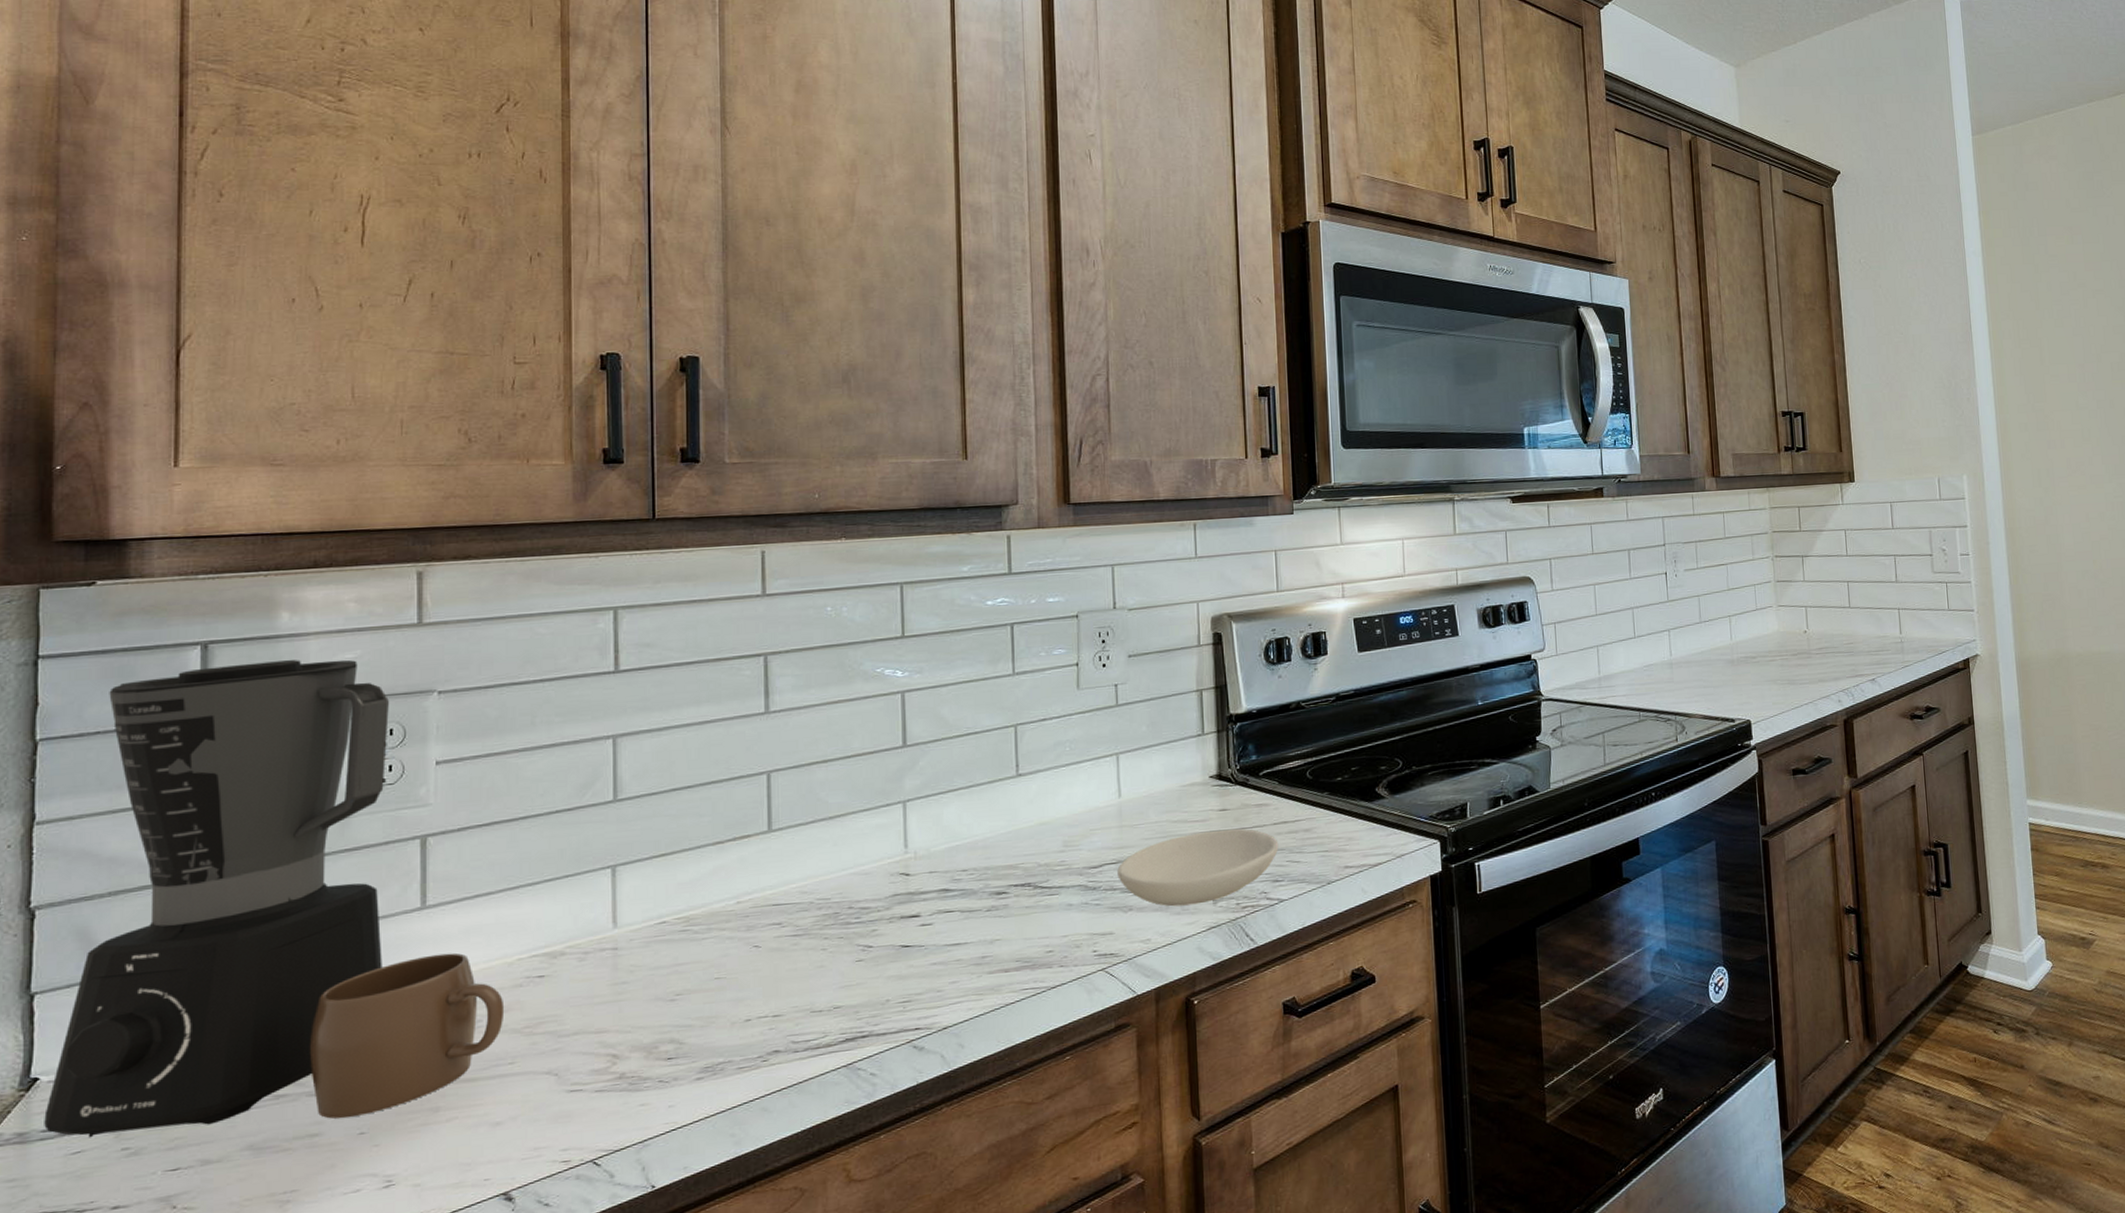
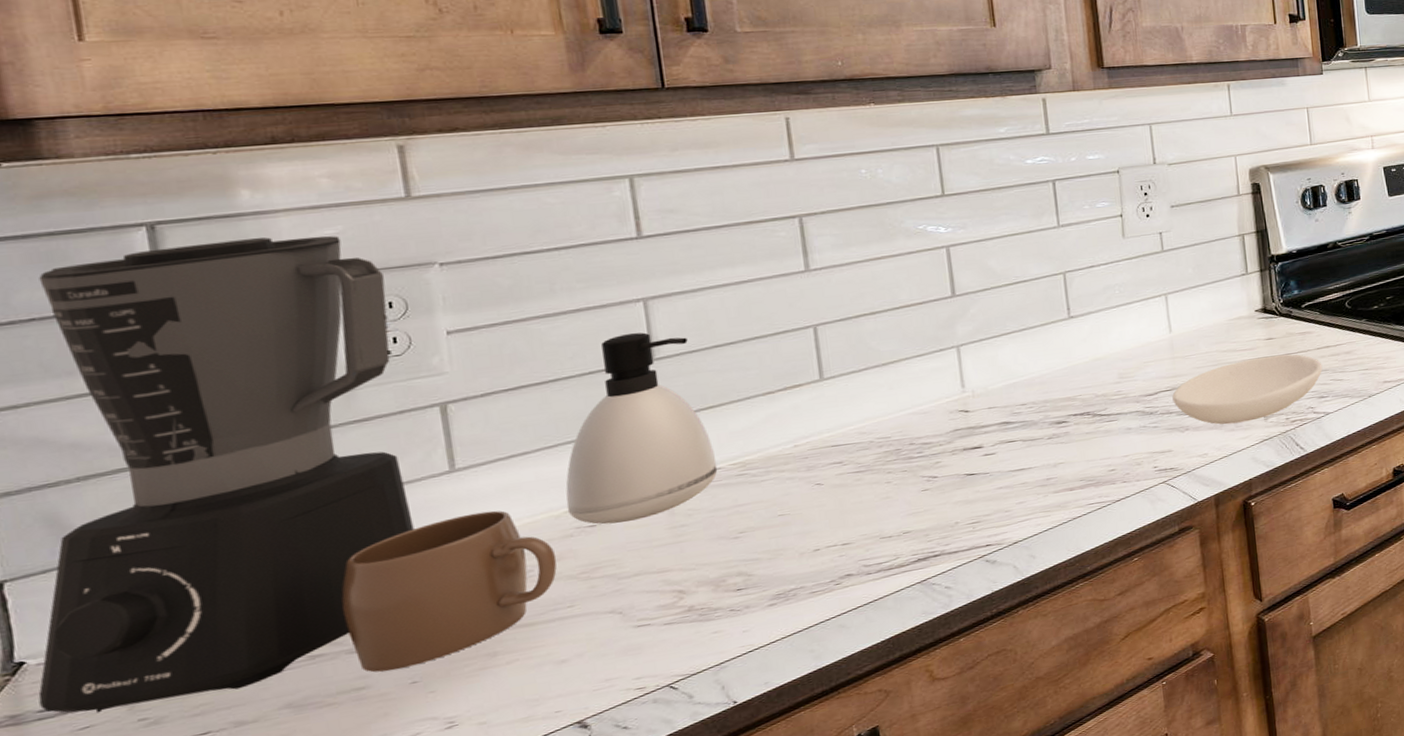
soap dispenser: none [520,771,663,976] -> present [565,332,718,525]

